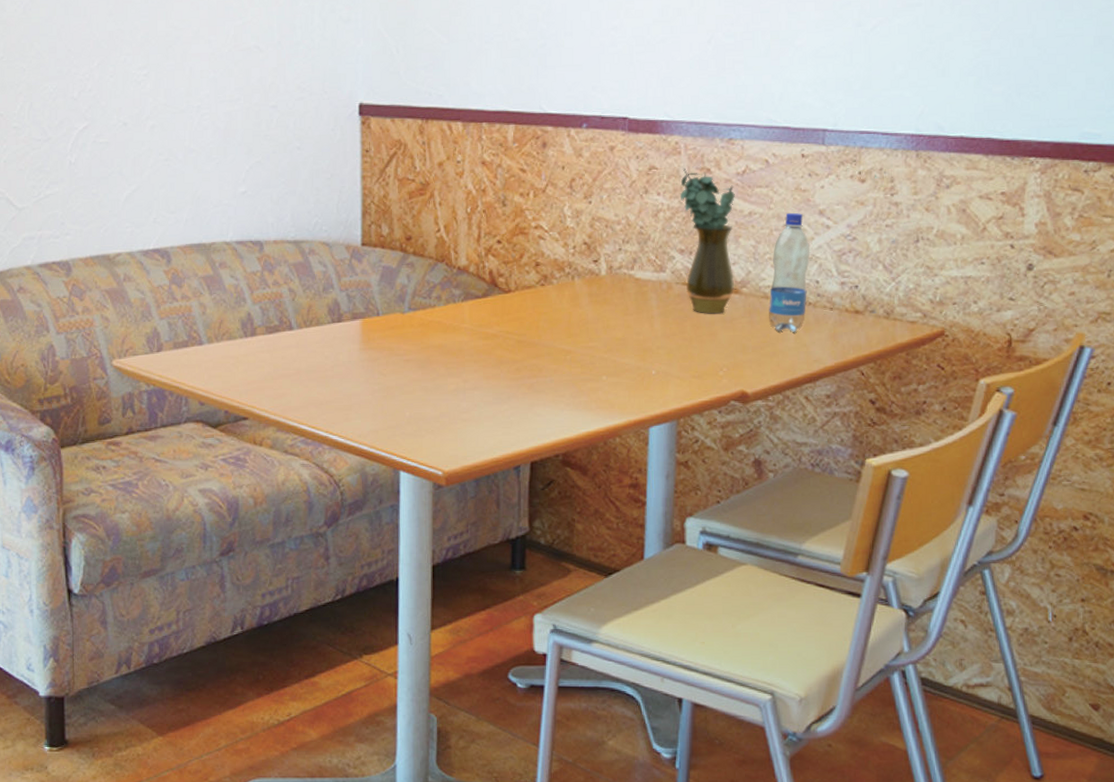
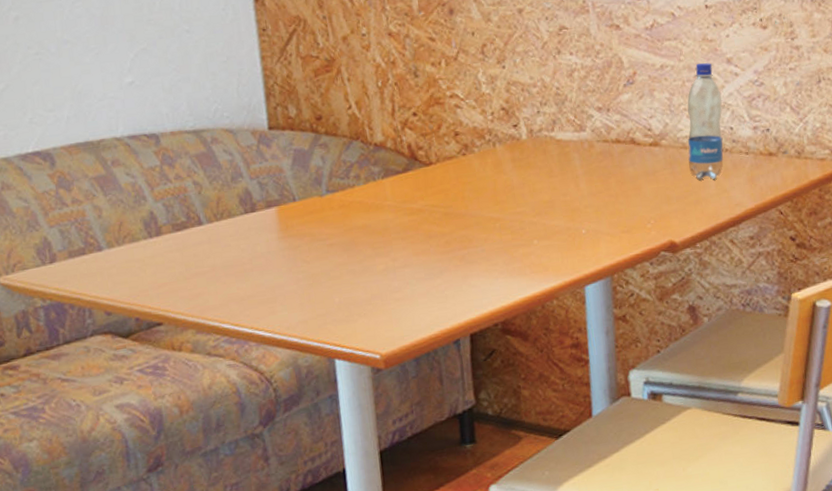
vase: present [679,168,735,314] -> none [591,26,654,168]

